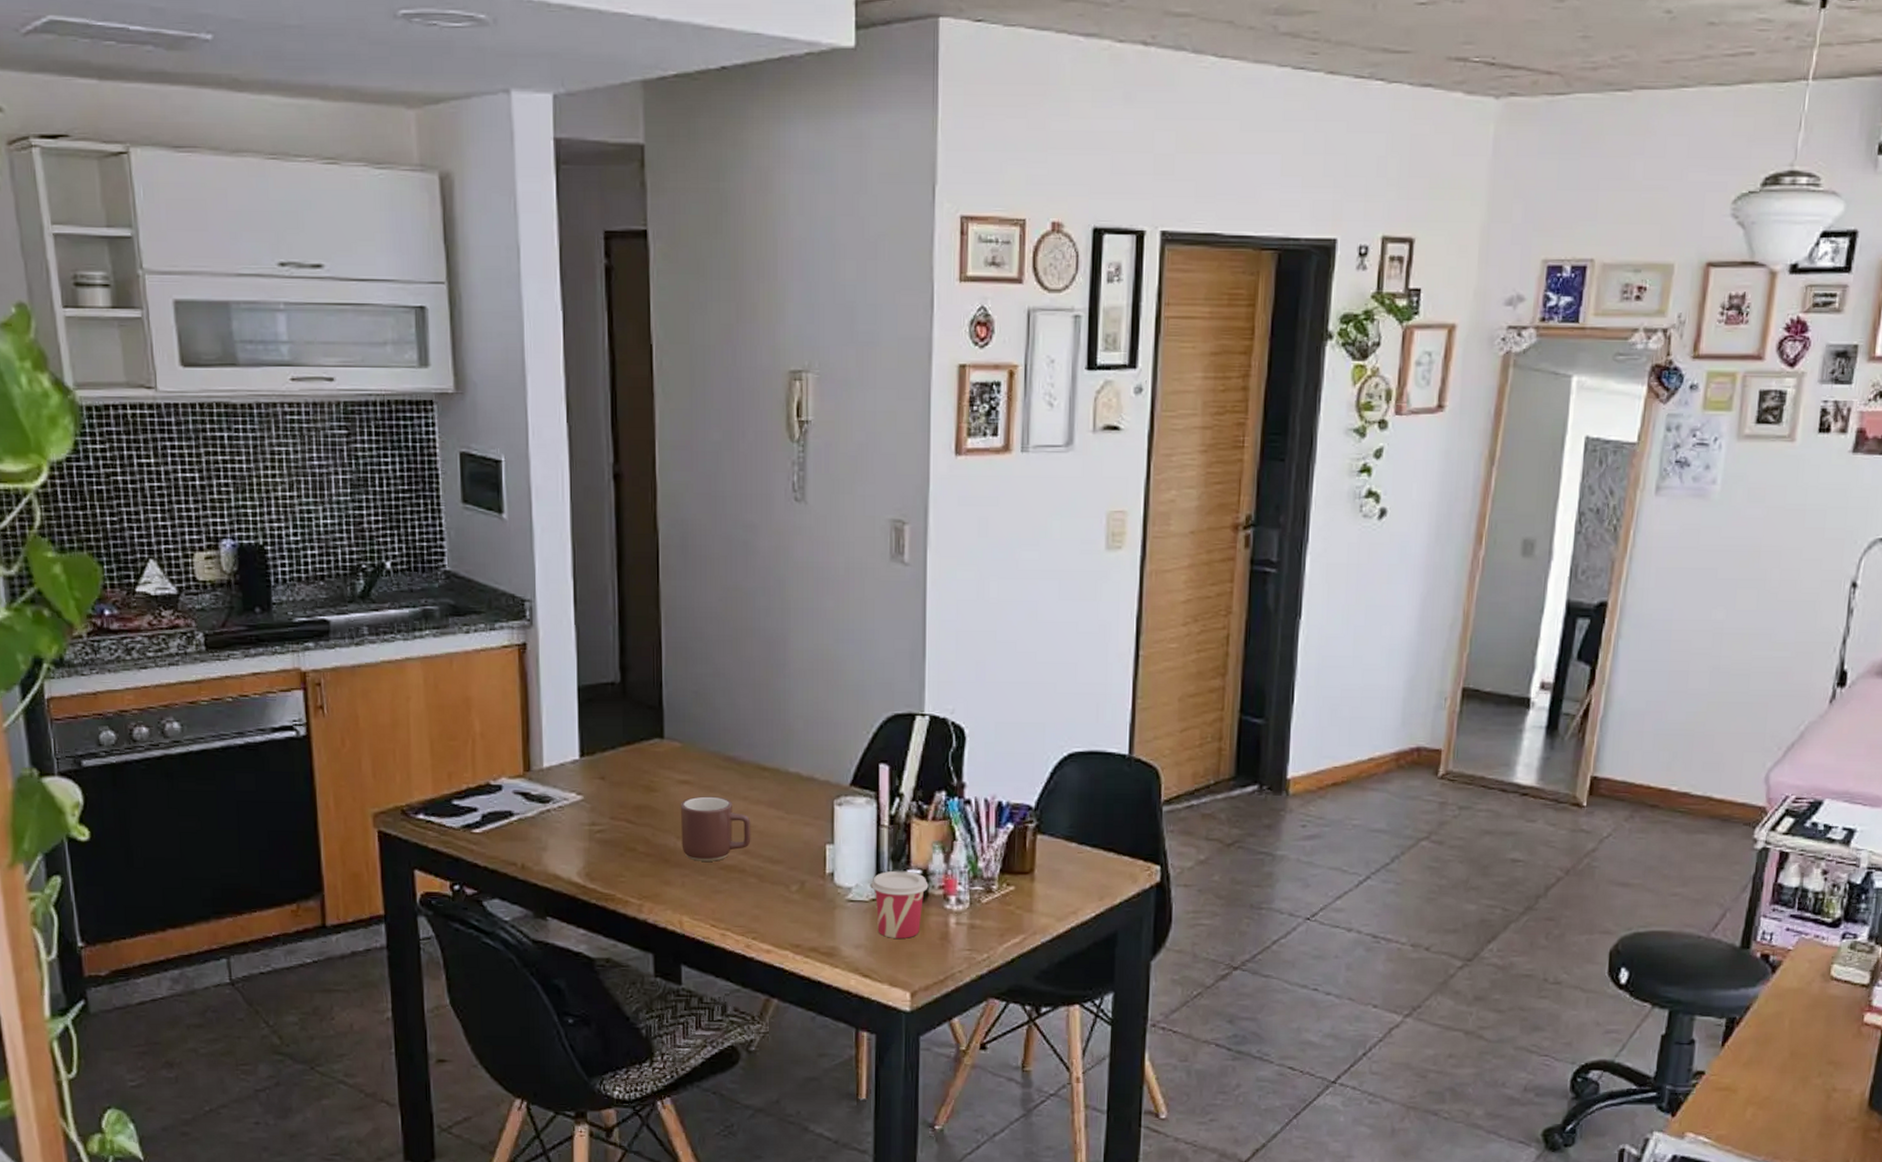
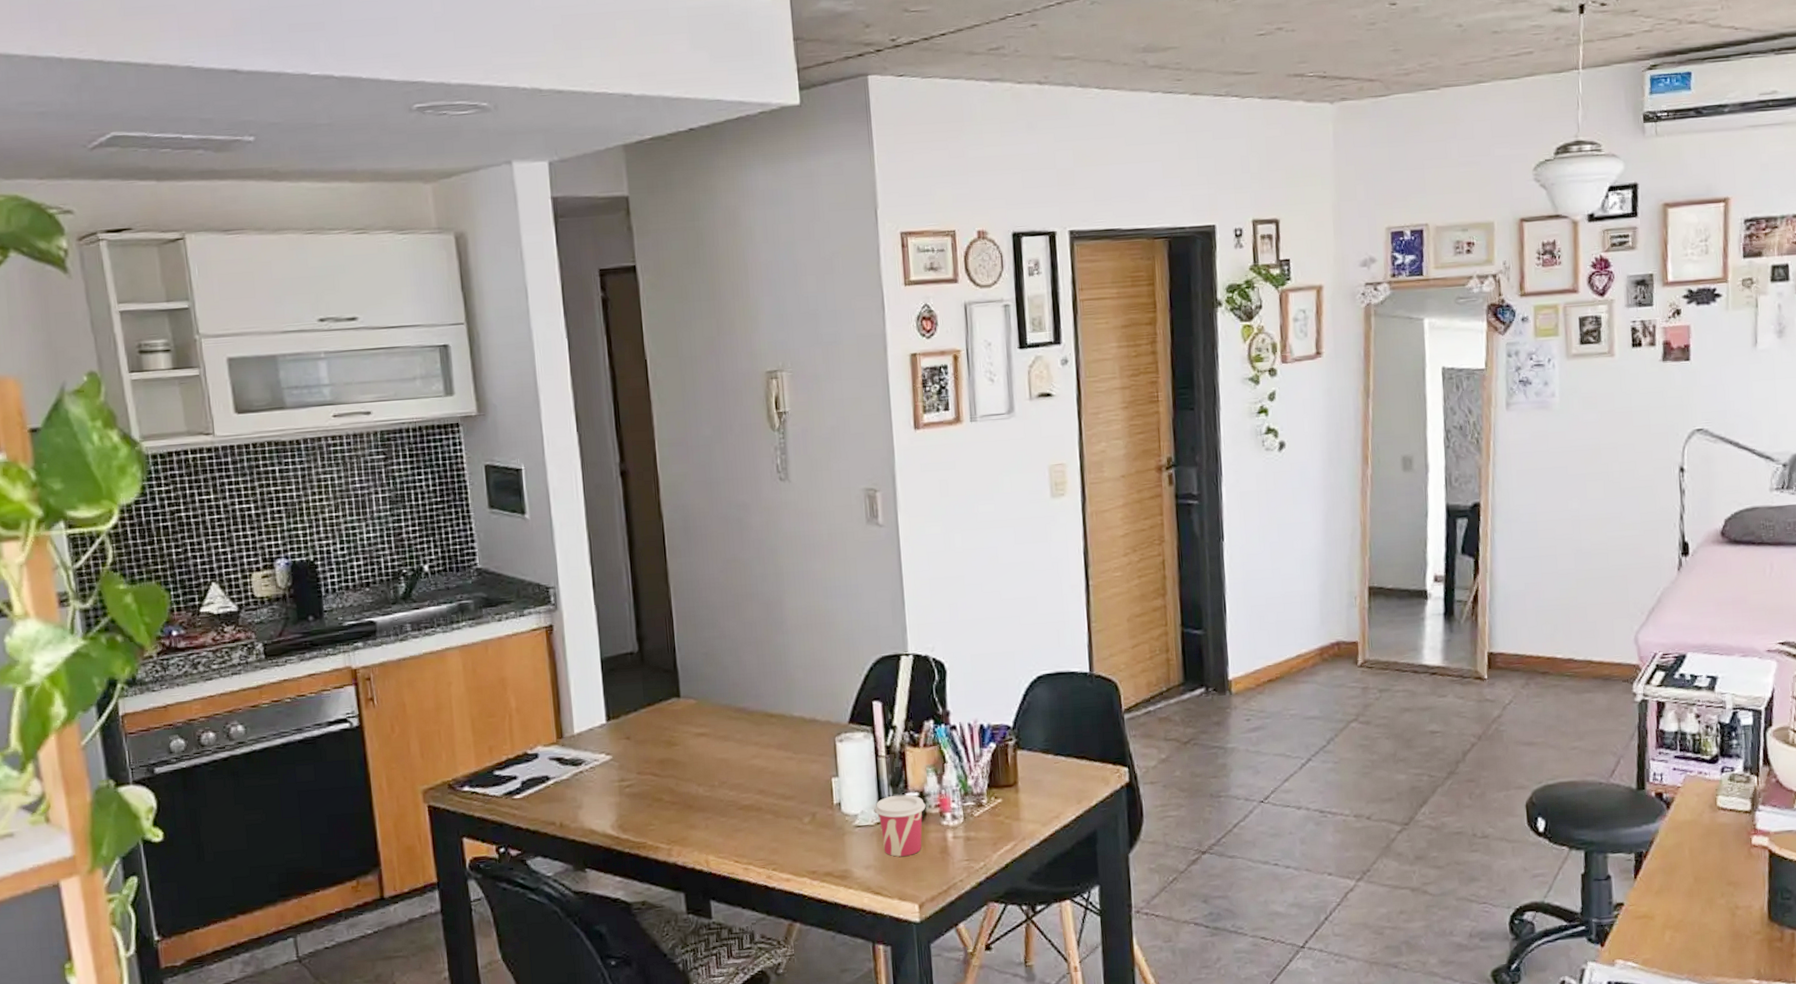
mug: present [680,796,751,861] -> none [699,744,765,805]

